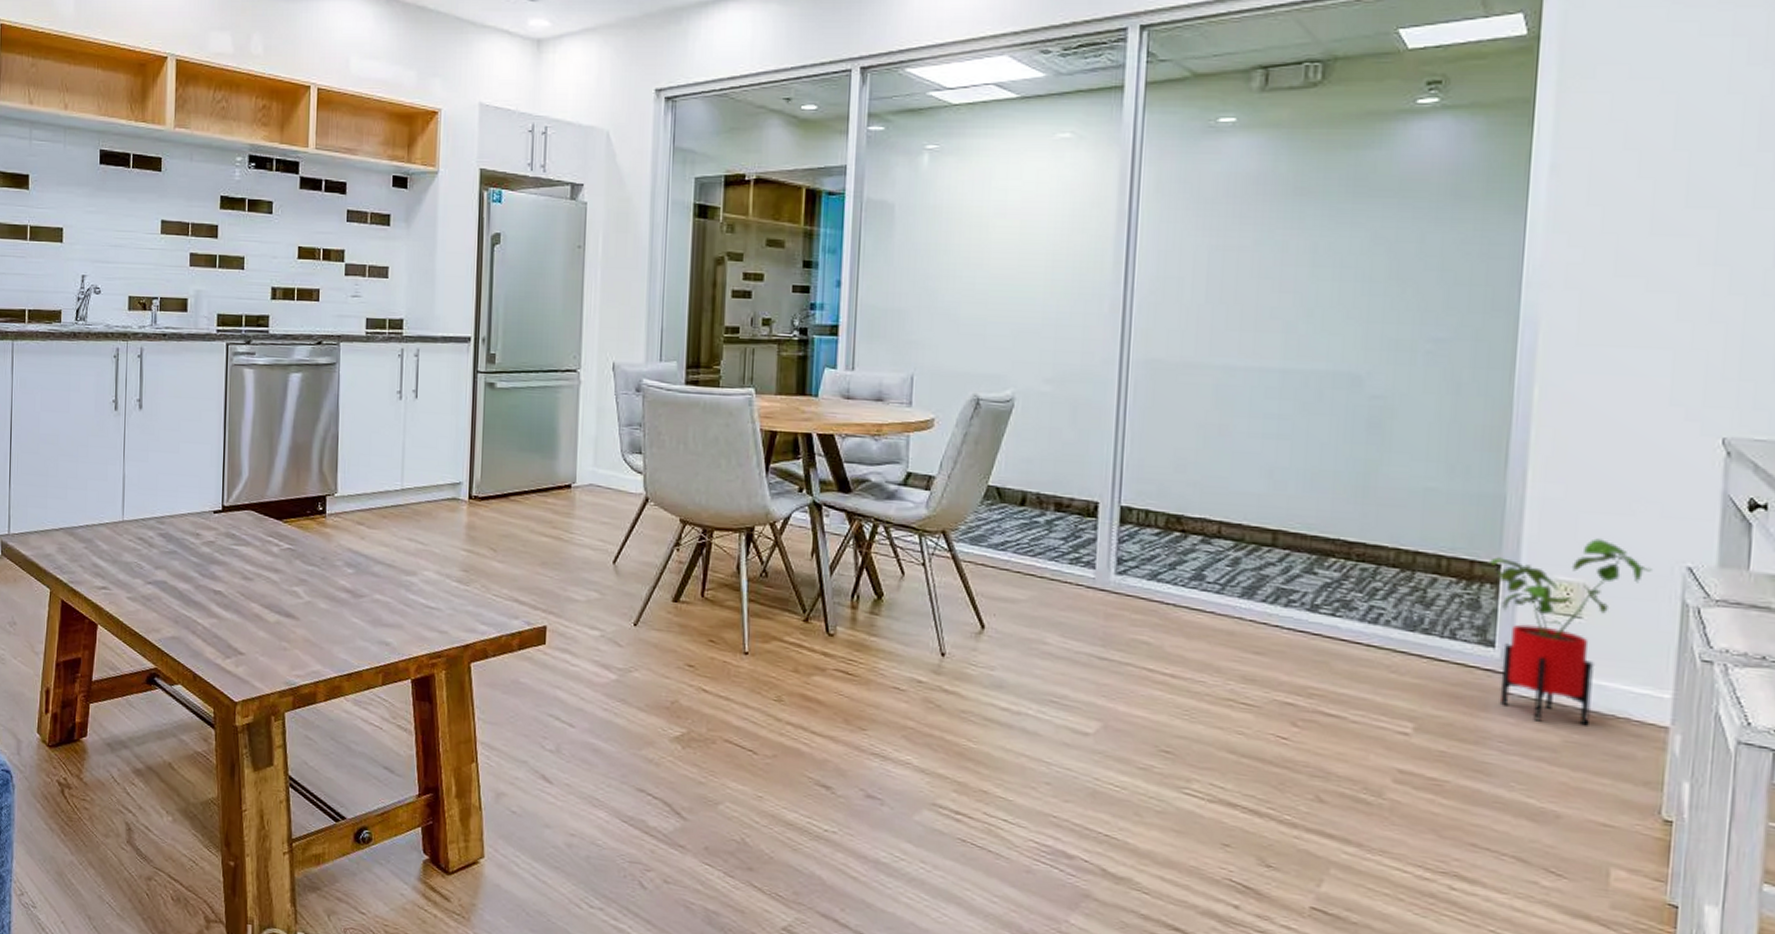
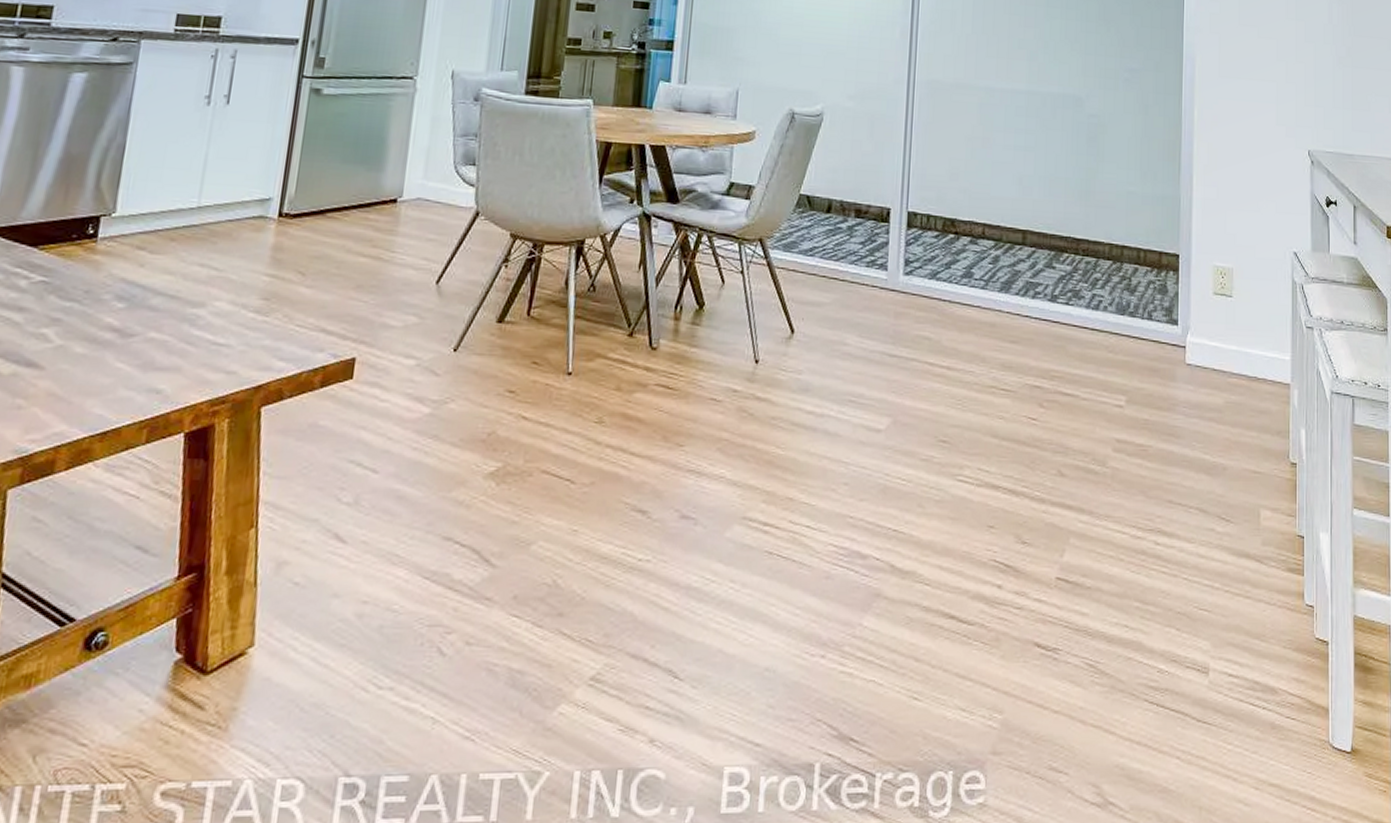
house plant: present [1490,538,1652,726] -> none [1172,231,1273,388]

